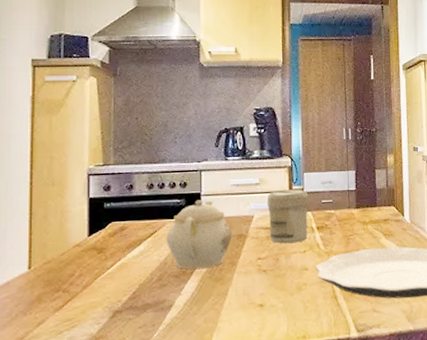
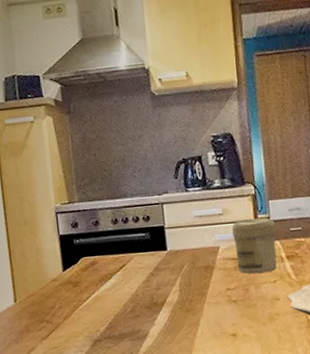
teapot: present [166,200,233,270] -> none [135,233,200,301]

